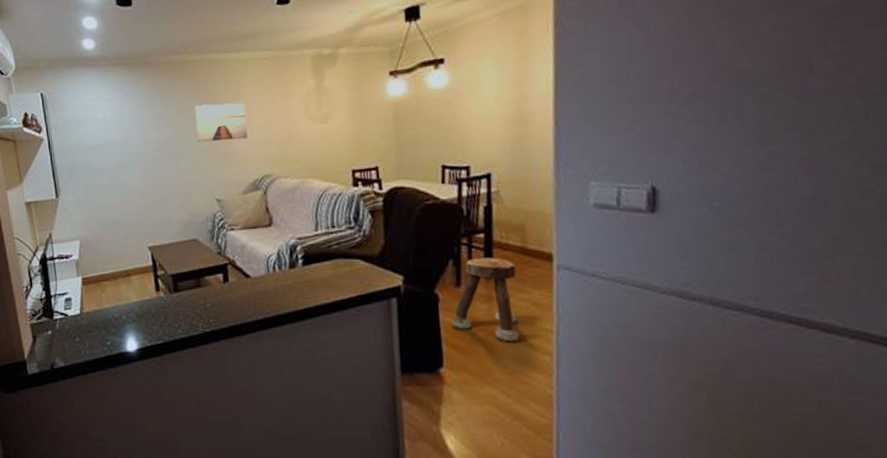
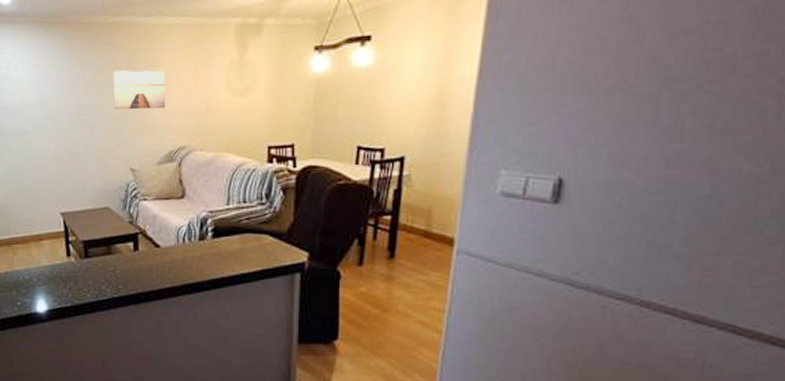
stool: present [451,257,520,342] -> none [350,239,417,320]

